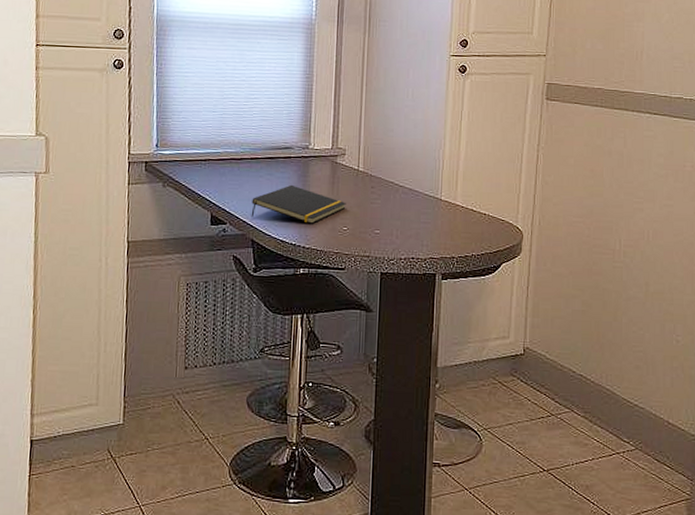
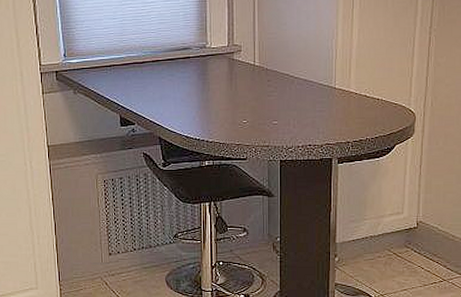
notepad: present [251,184,346,224] -> none [156,83,245,119]

